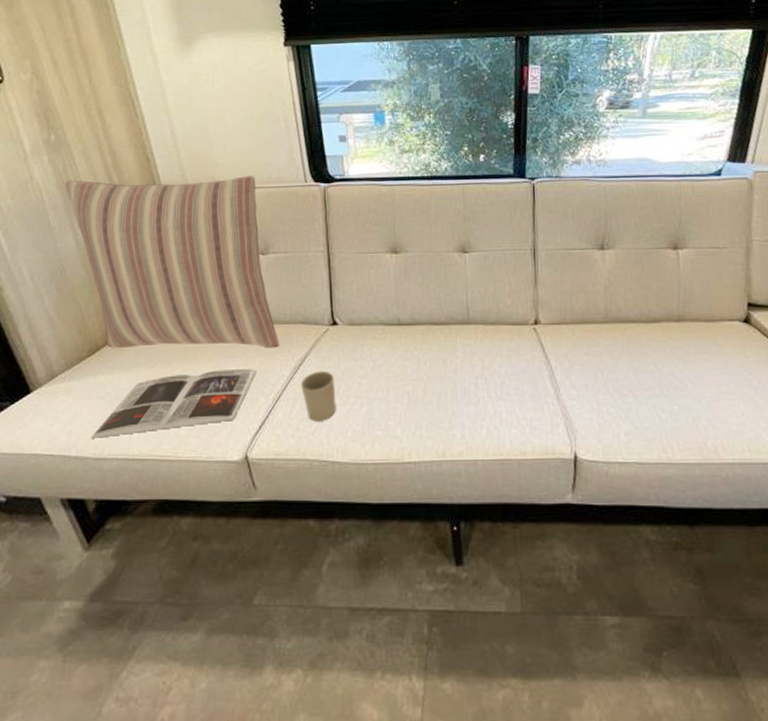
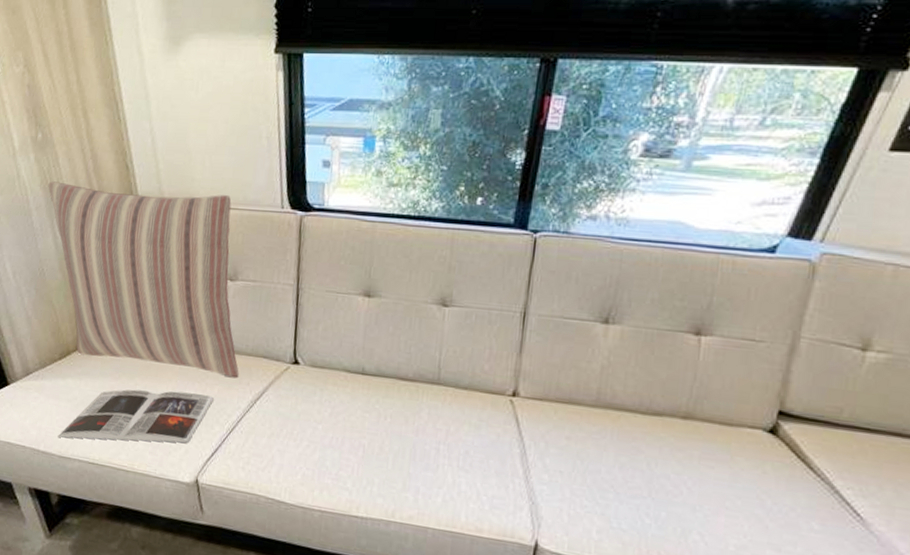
mug: present [301,370,336,421] -> none [256,408,290,459]

